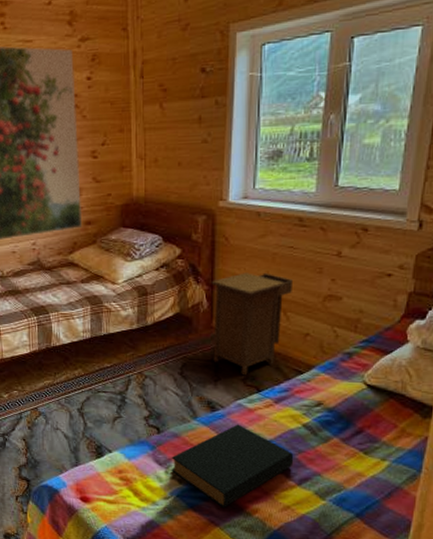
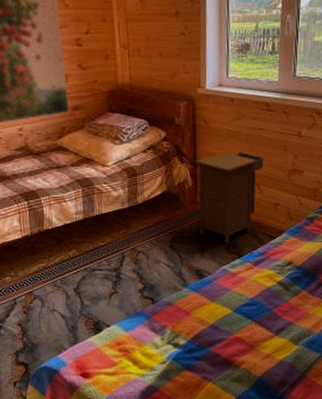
hardback book: present [171,424,294,507] -> none [166,287,272,364]

